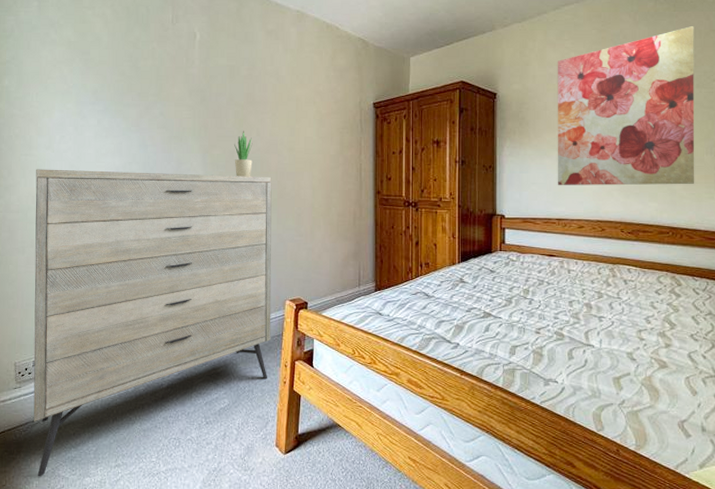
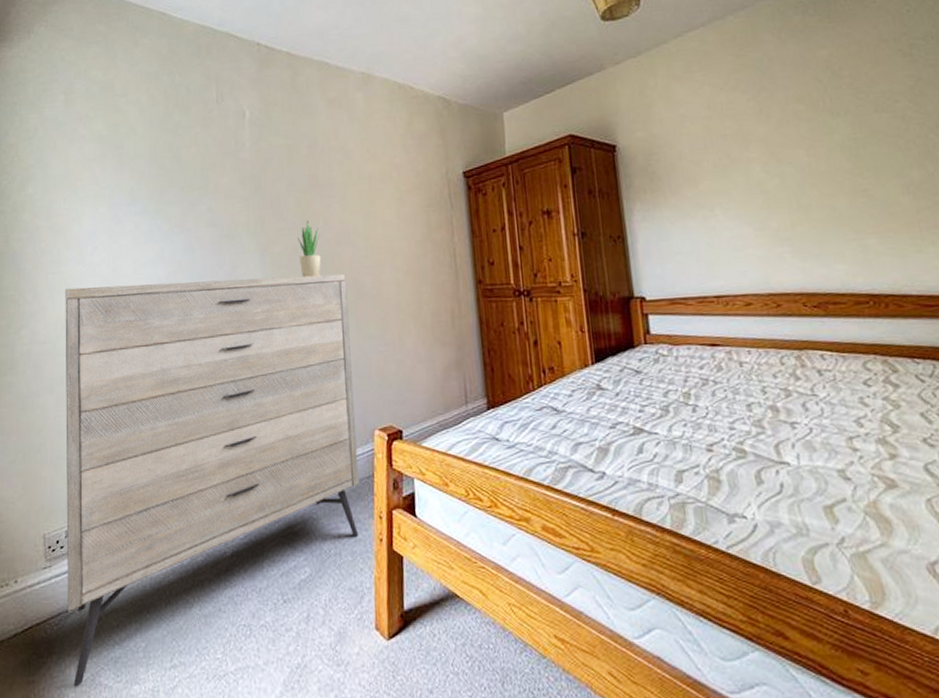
wall art: present [557,26,695,186] -> none [688,38,894,253]

